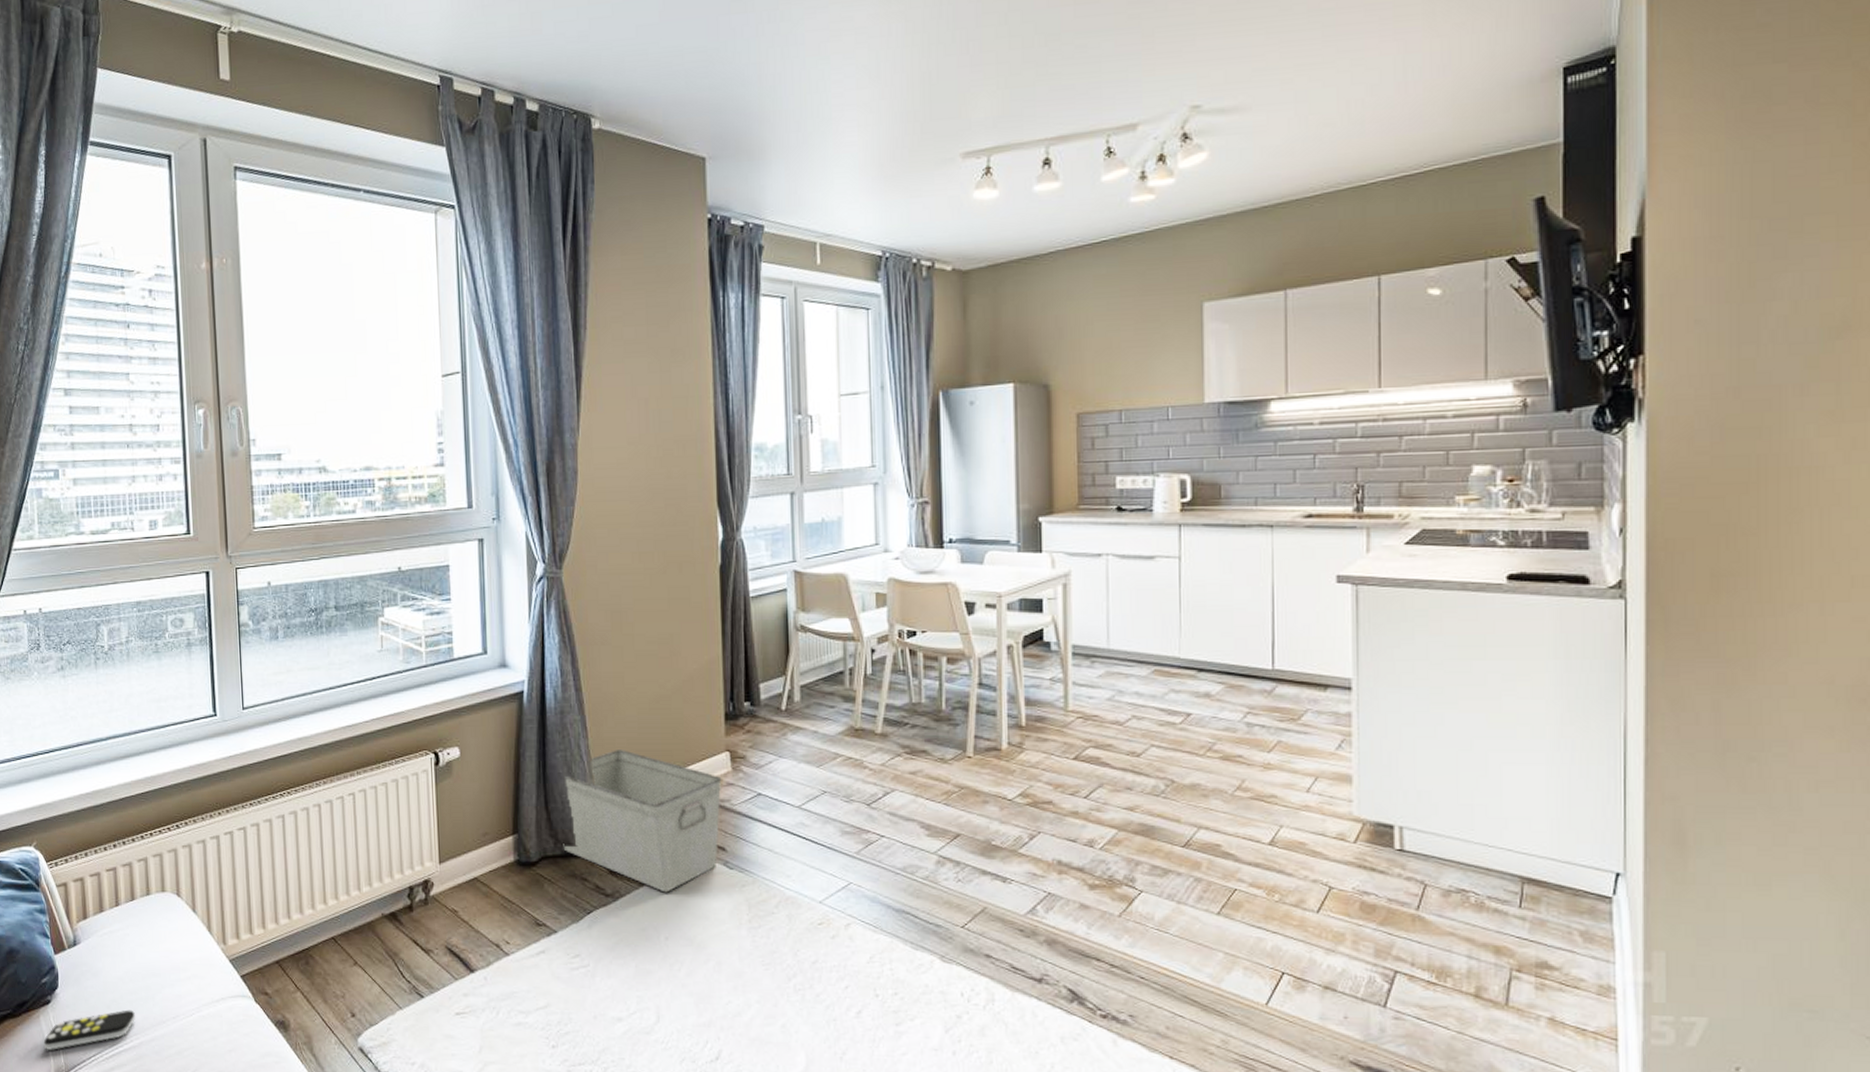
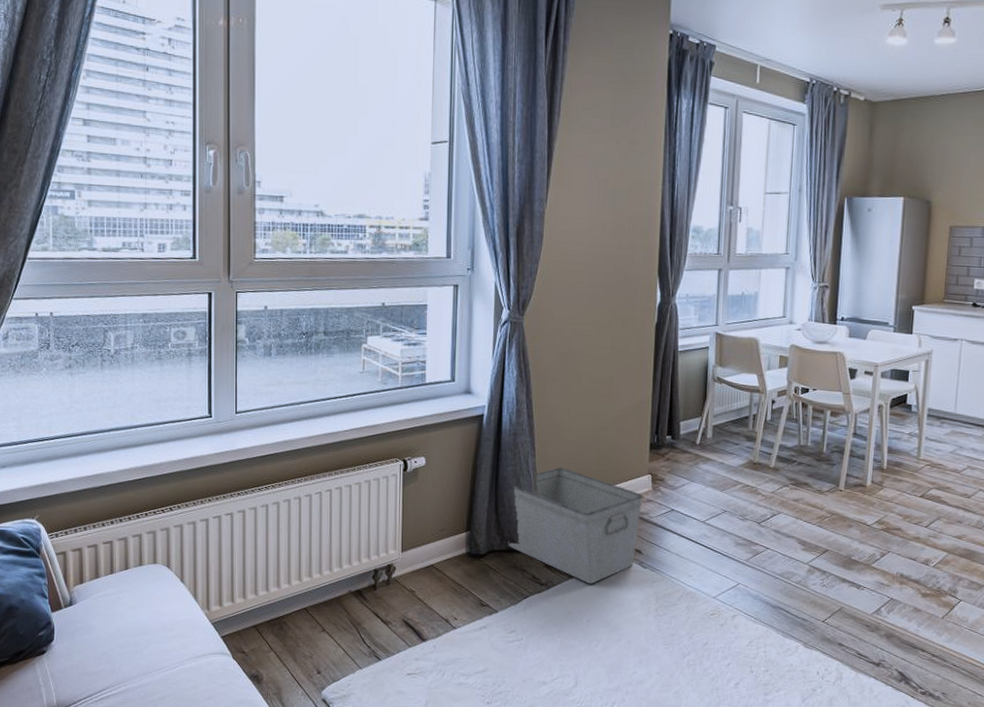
remote control: present [43,1009,136,1051] -> none [38,661,125,694]

